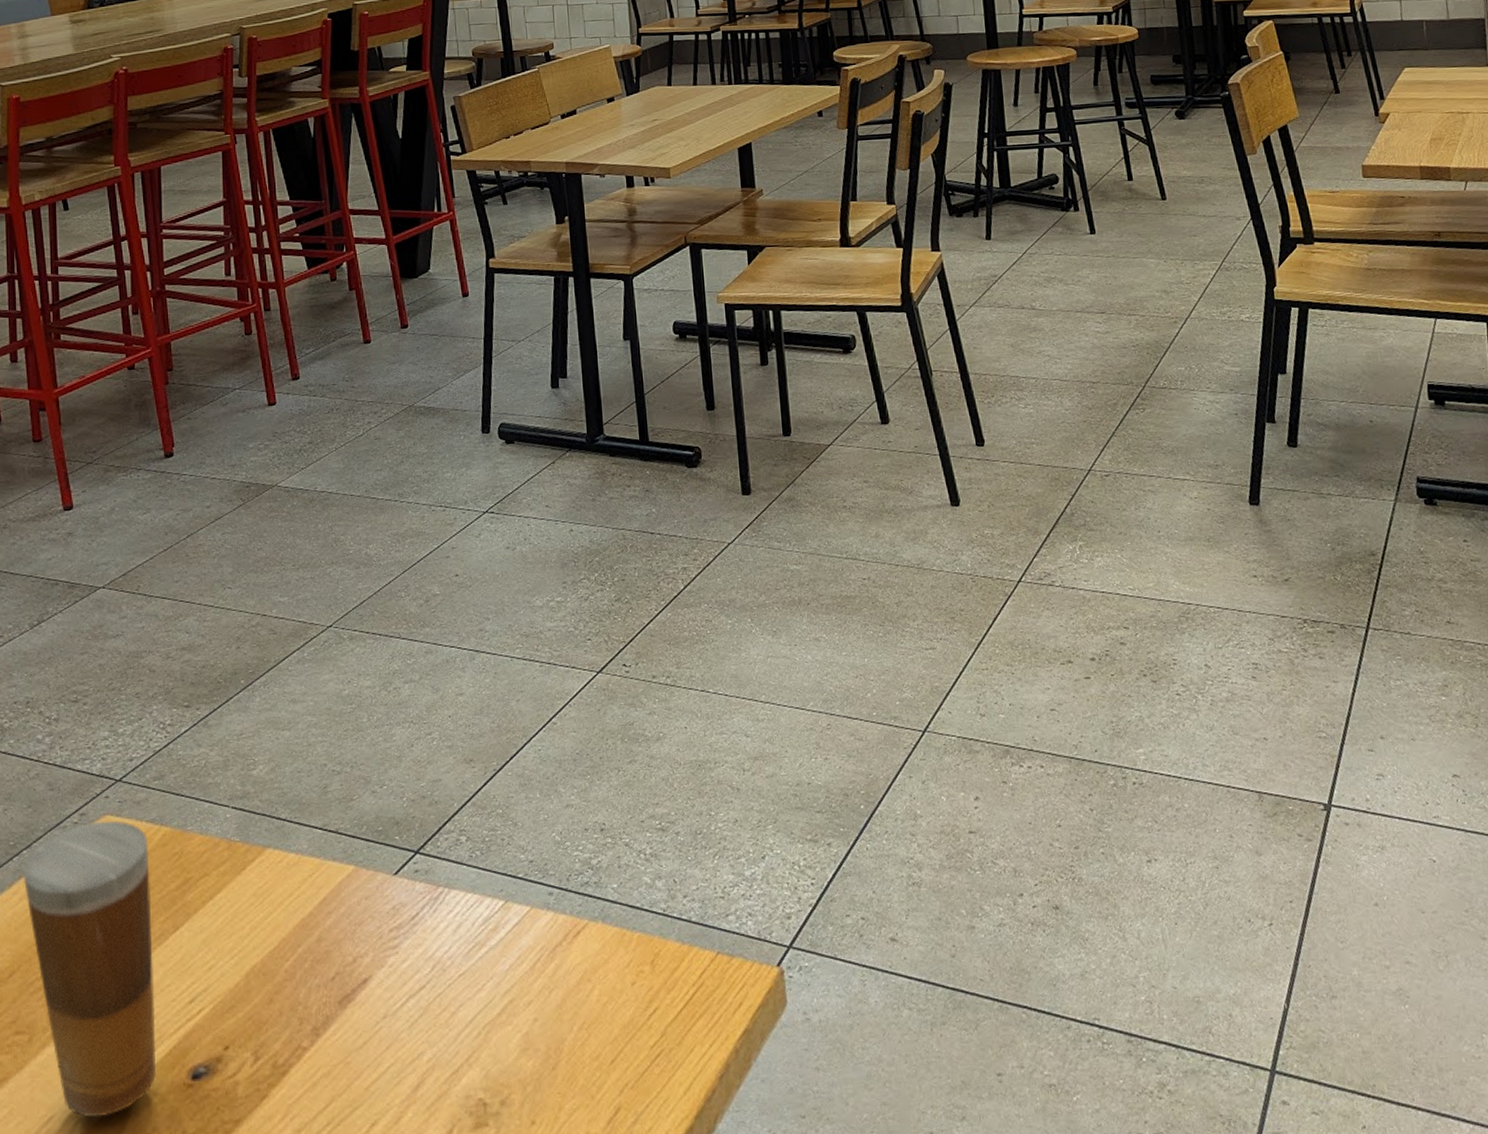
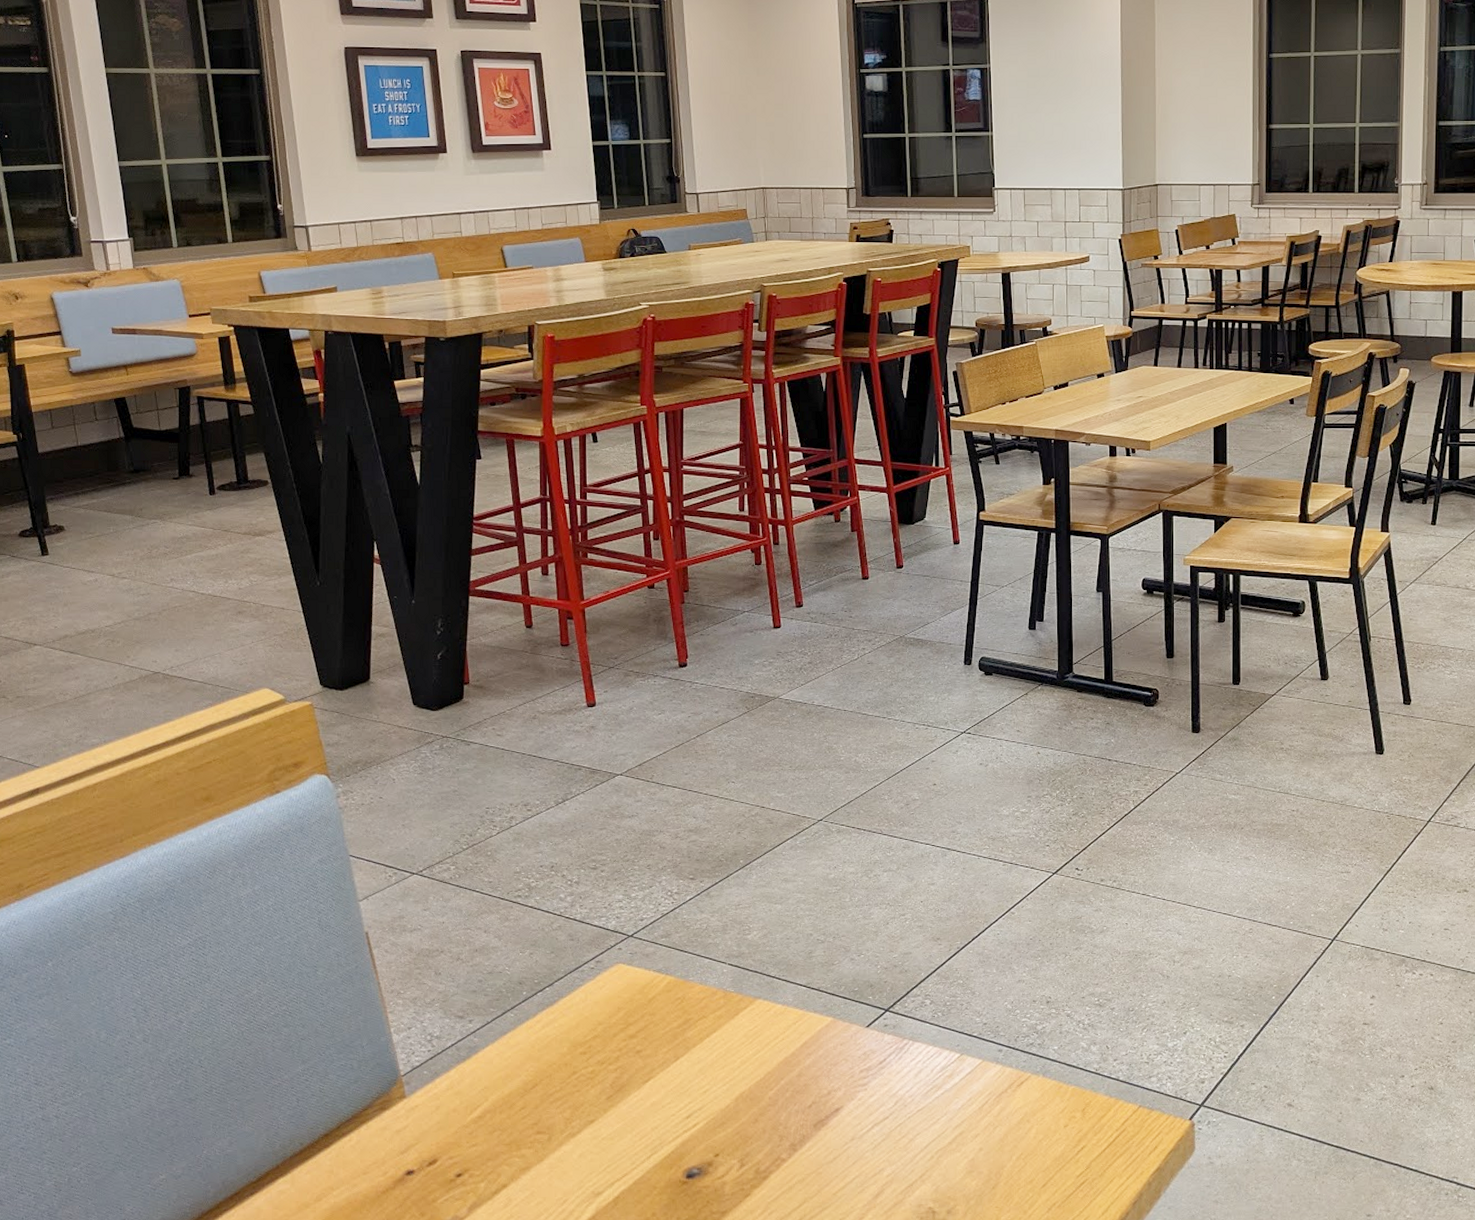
beverage cup: present [23,820,156,1118] -> none [545,968,657,1203]

